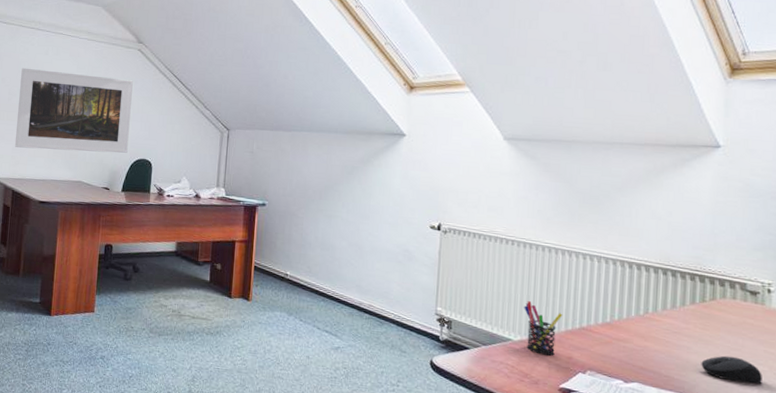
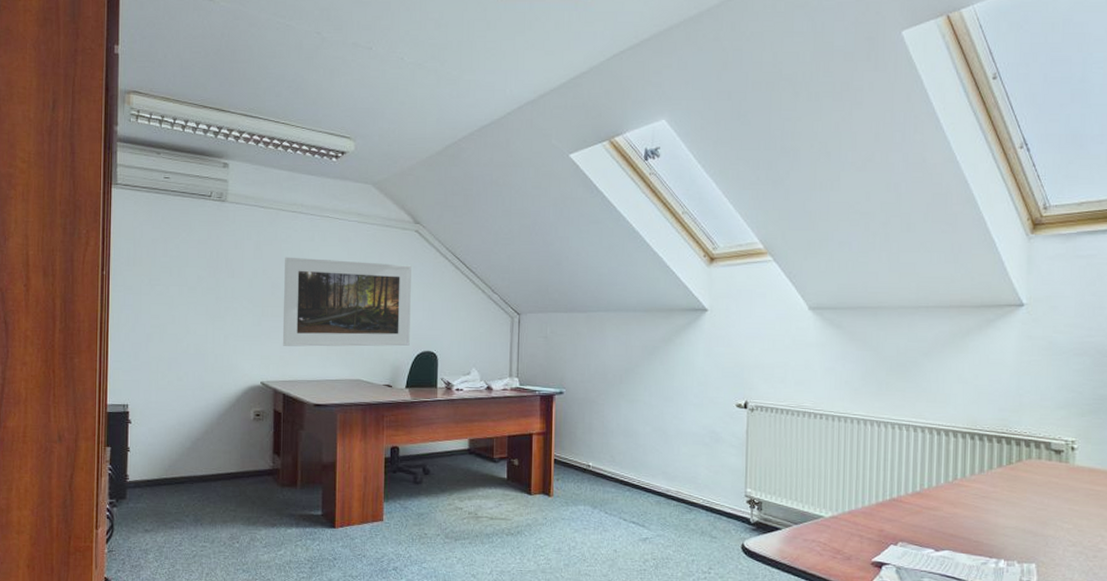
pen holder: present [524,301,563,357] -> none [834,476,874,531]
computer mouse: present [701,355,762,385] -> none [1009,516,1067,543]

